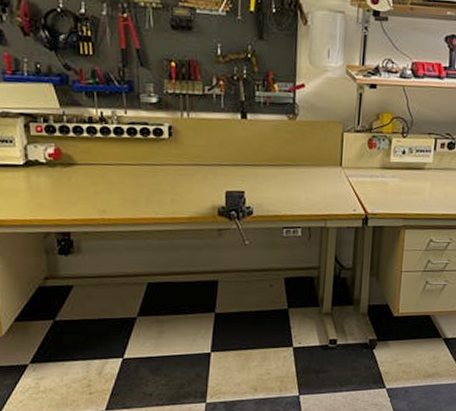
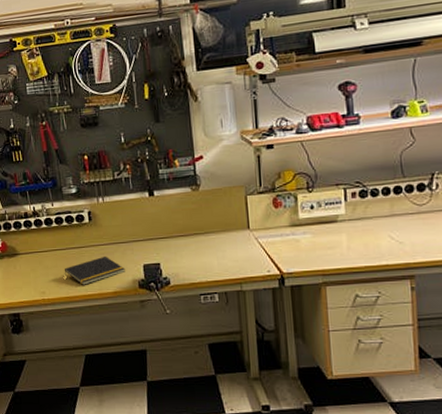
notepad: none [132,177,205,207] -> present [64,256,125,285]

